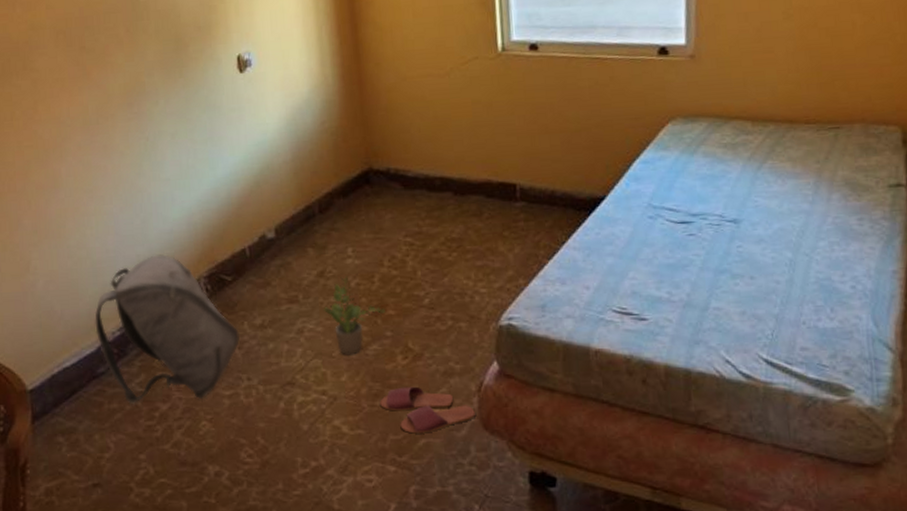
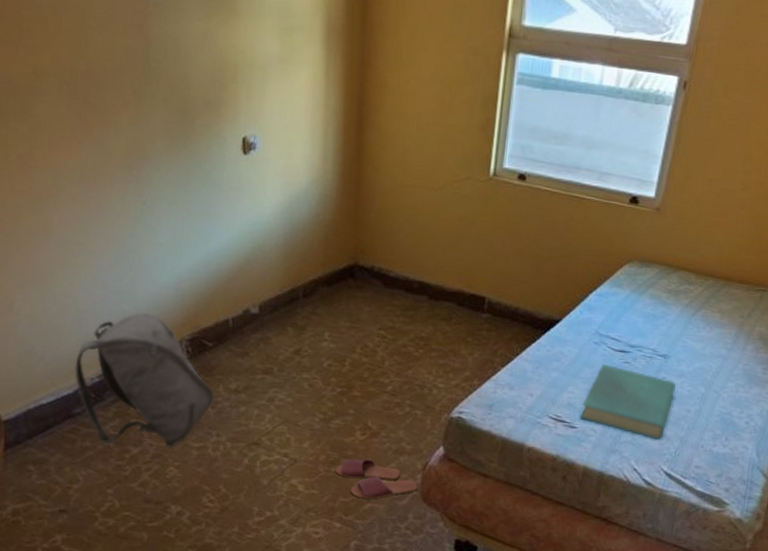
potted plant: present [323,276,386,354] -> none [295,356,352,425]
book: none [648,239,758,322] -> present [580,363,677,440]

